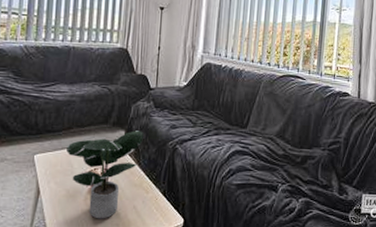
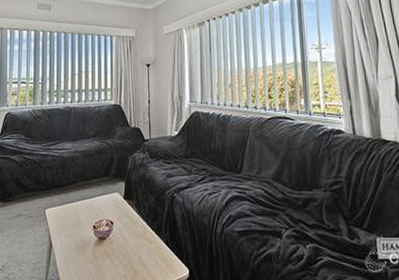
potted plant: present [66,130,143,219] -> none [74,181,142,271]

